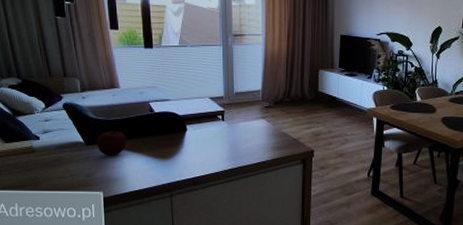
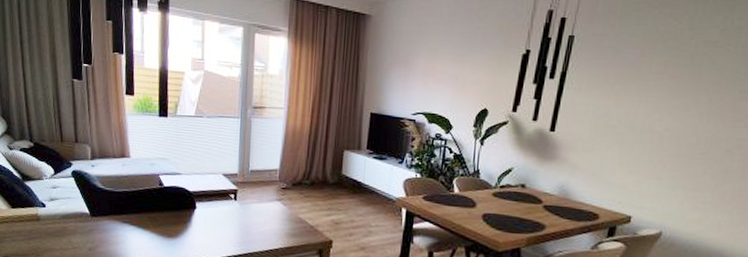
fruit: present [97,130,127,156] -> none [102,203,133,231]

